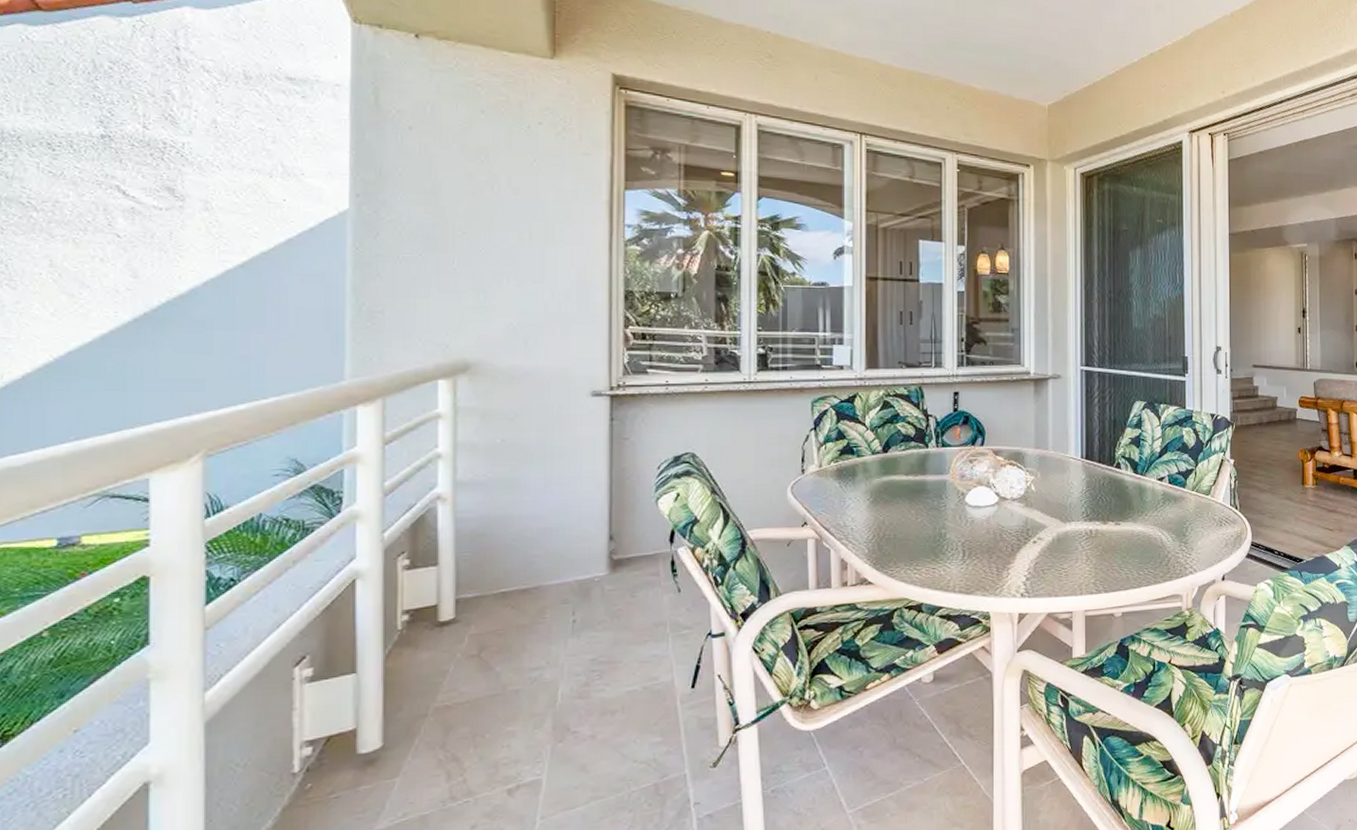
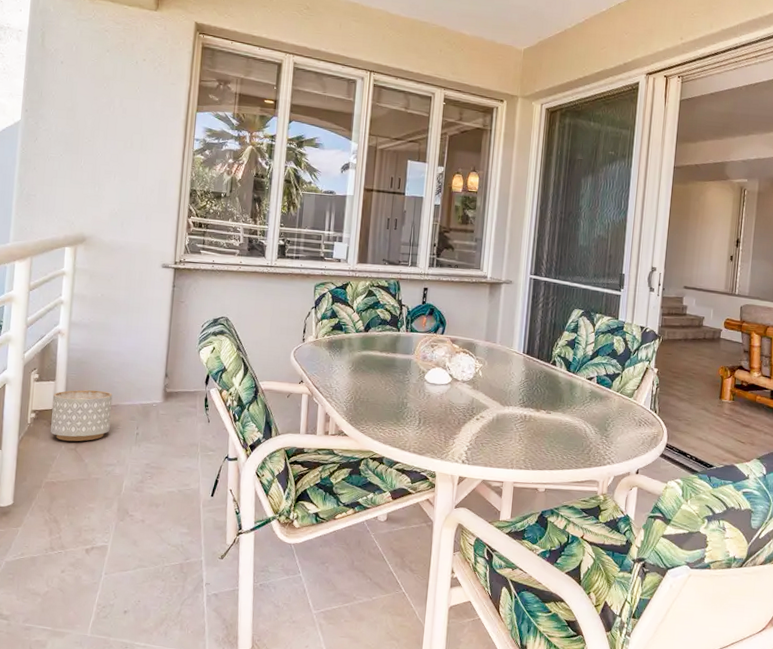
planter: none [435,569,531,647] -> present [51,389,113,442]

